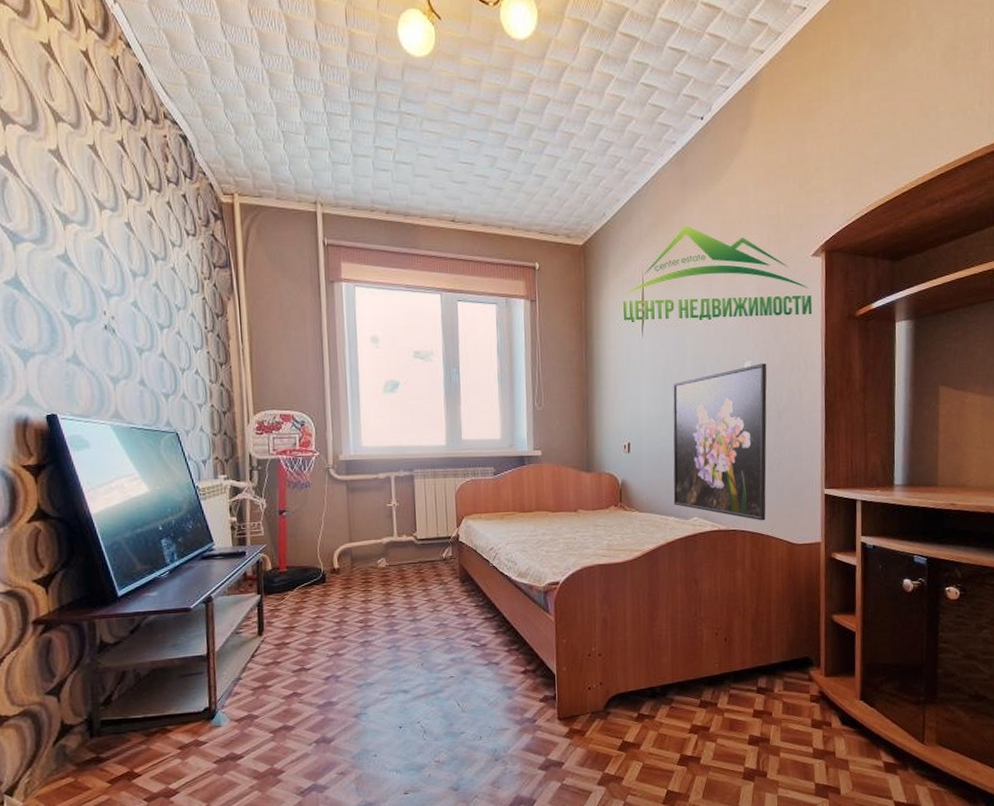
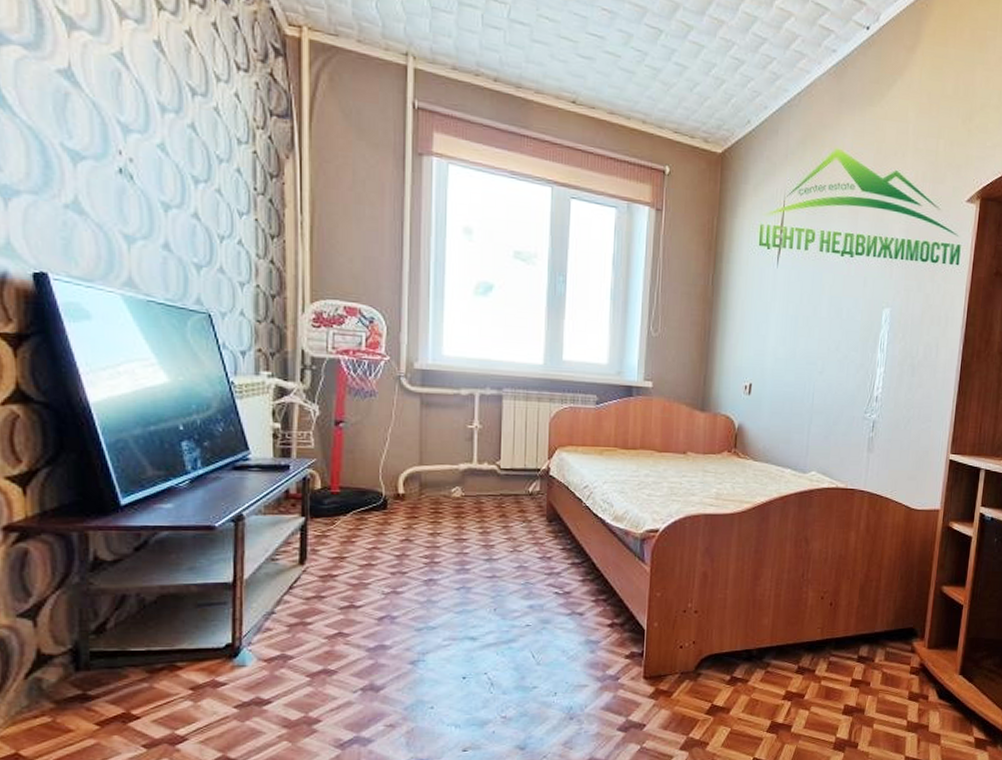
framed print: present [673,363,767,521] -> none [792,312,907,482]

